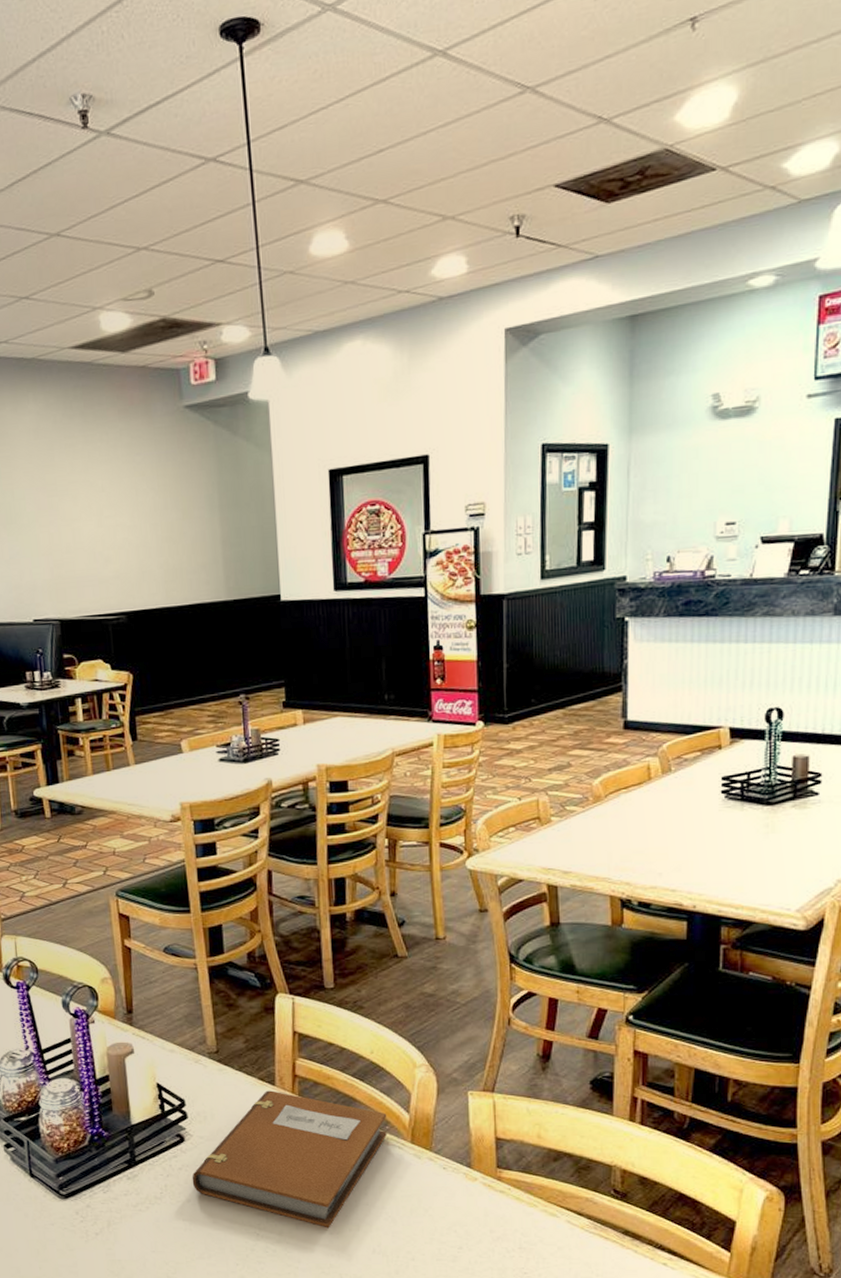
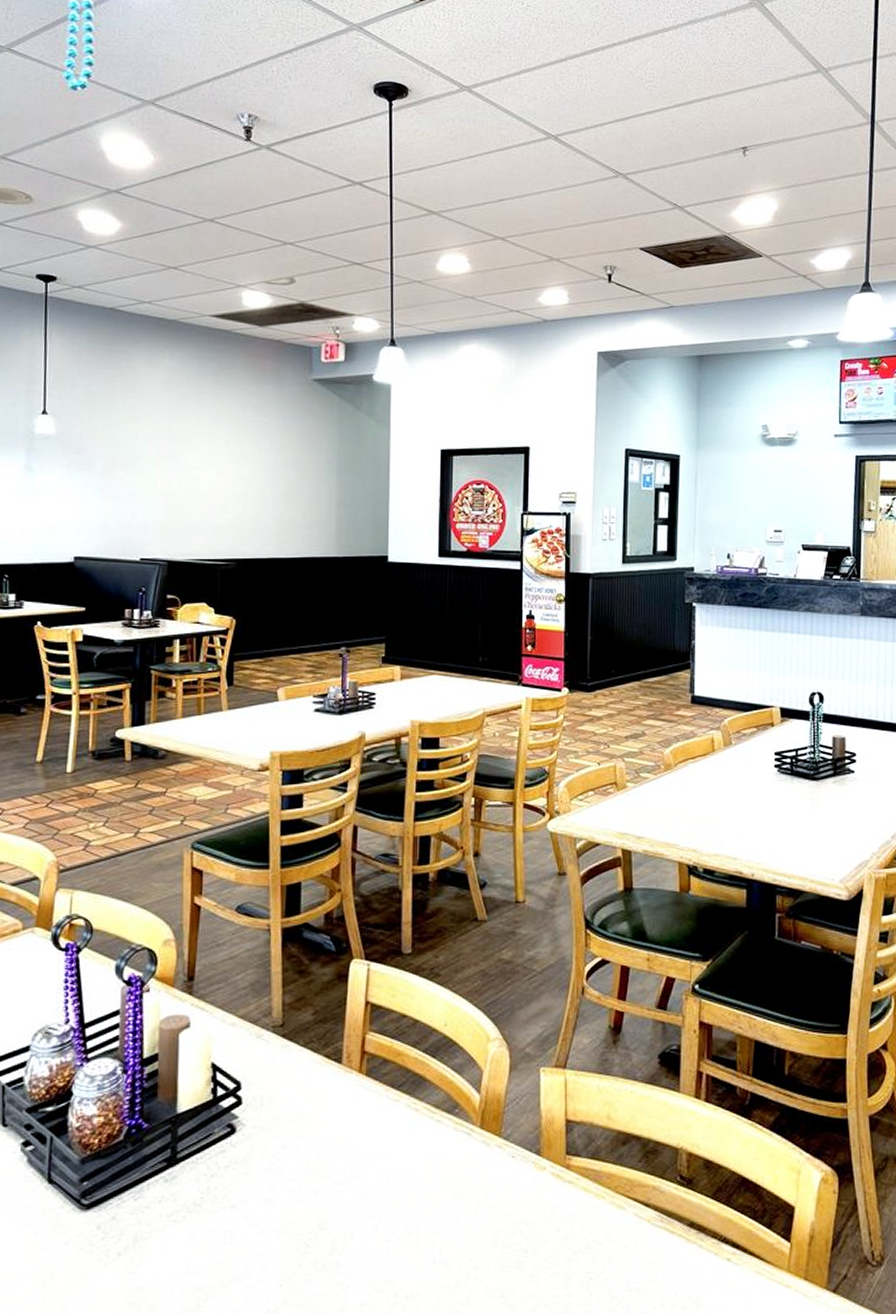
notebook: present [192,1090,387,1228] -> none [239,1069,457,1234]

